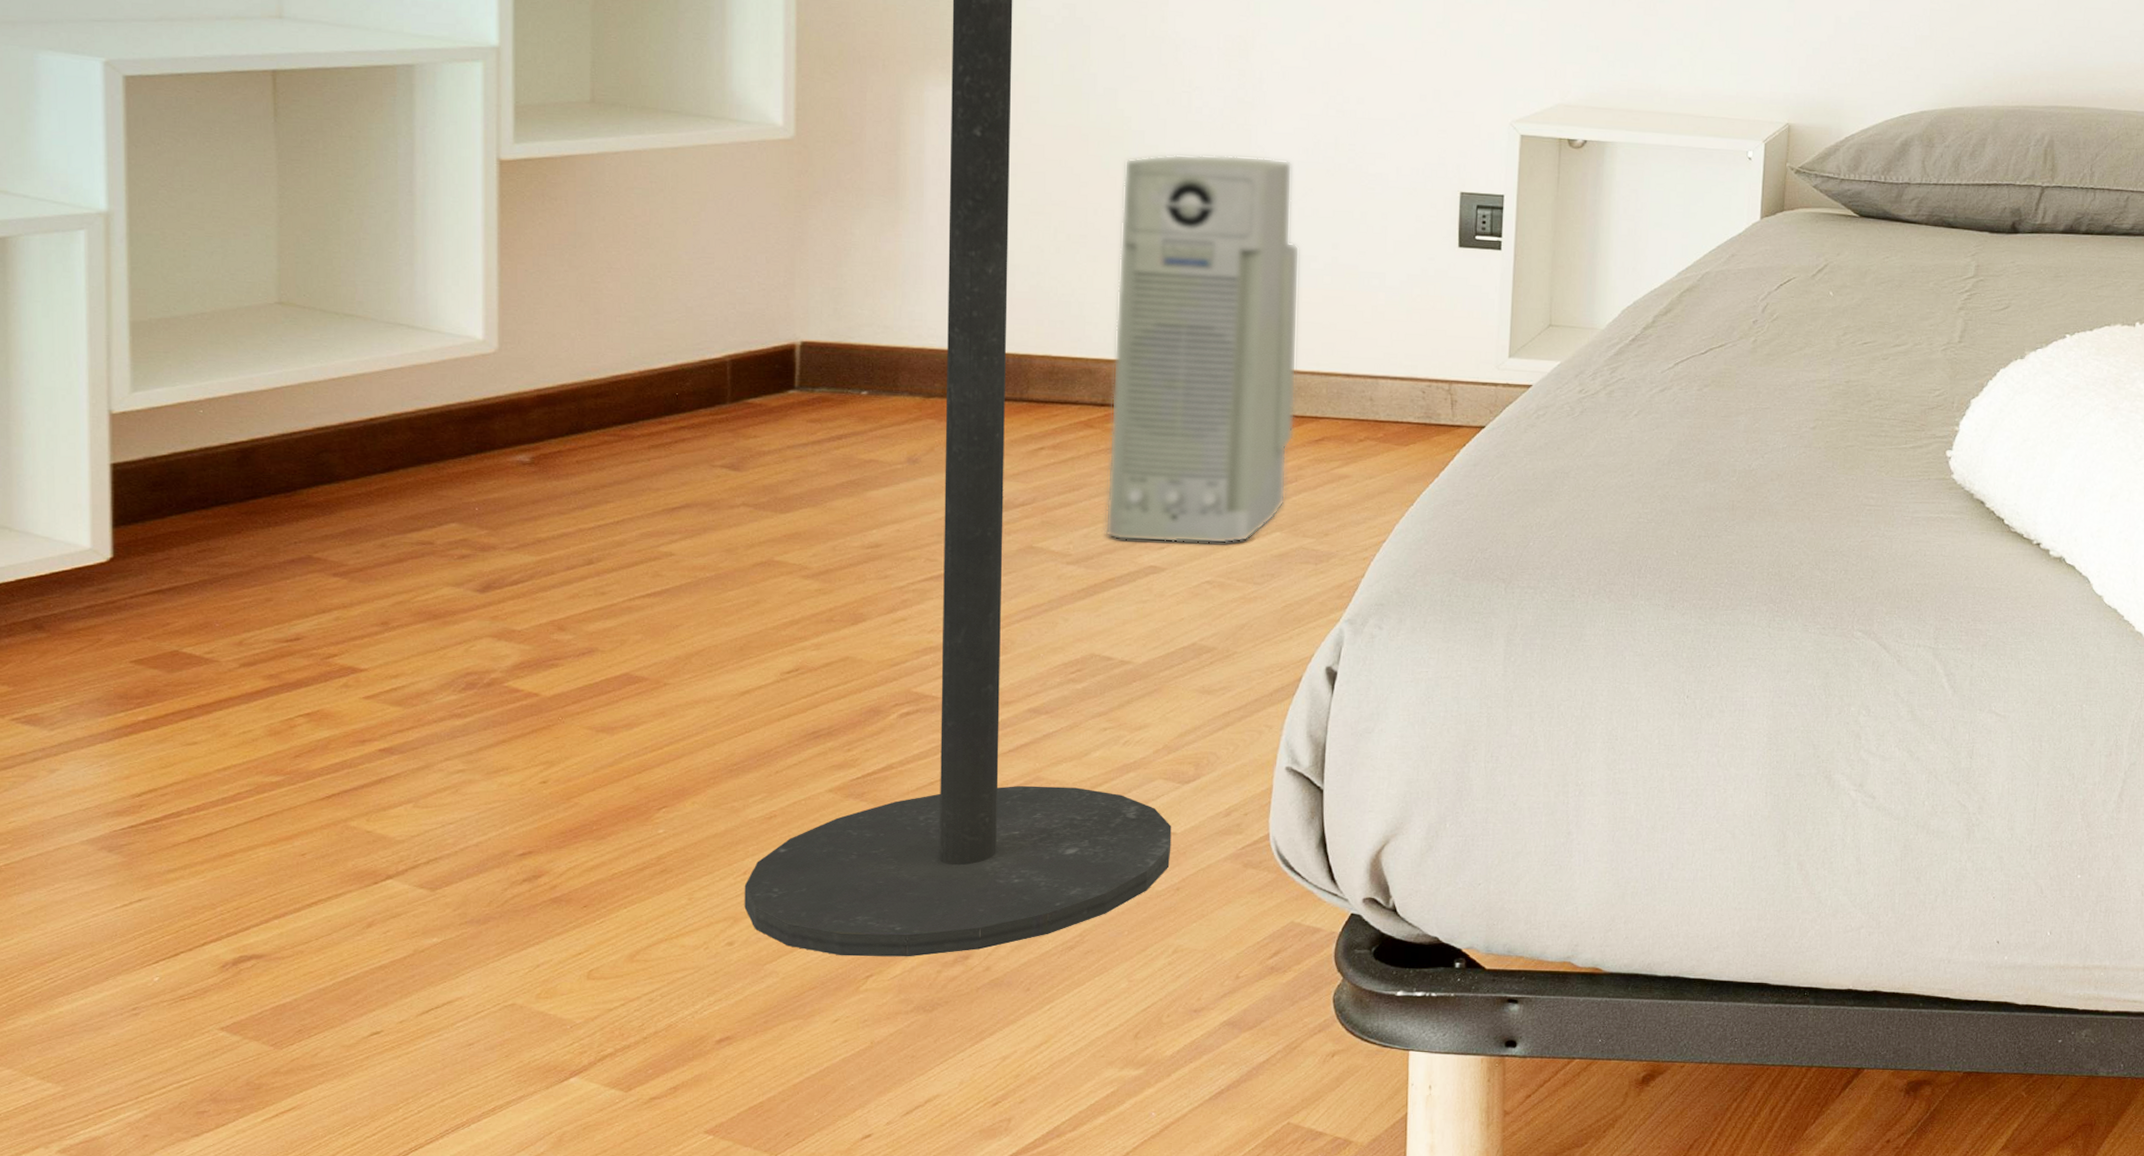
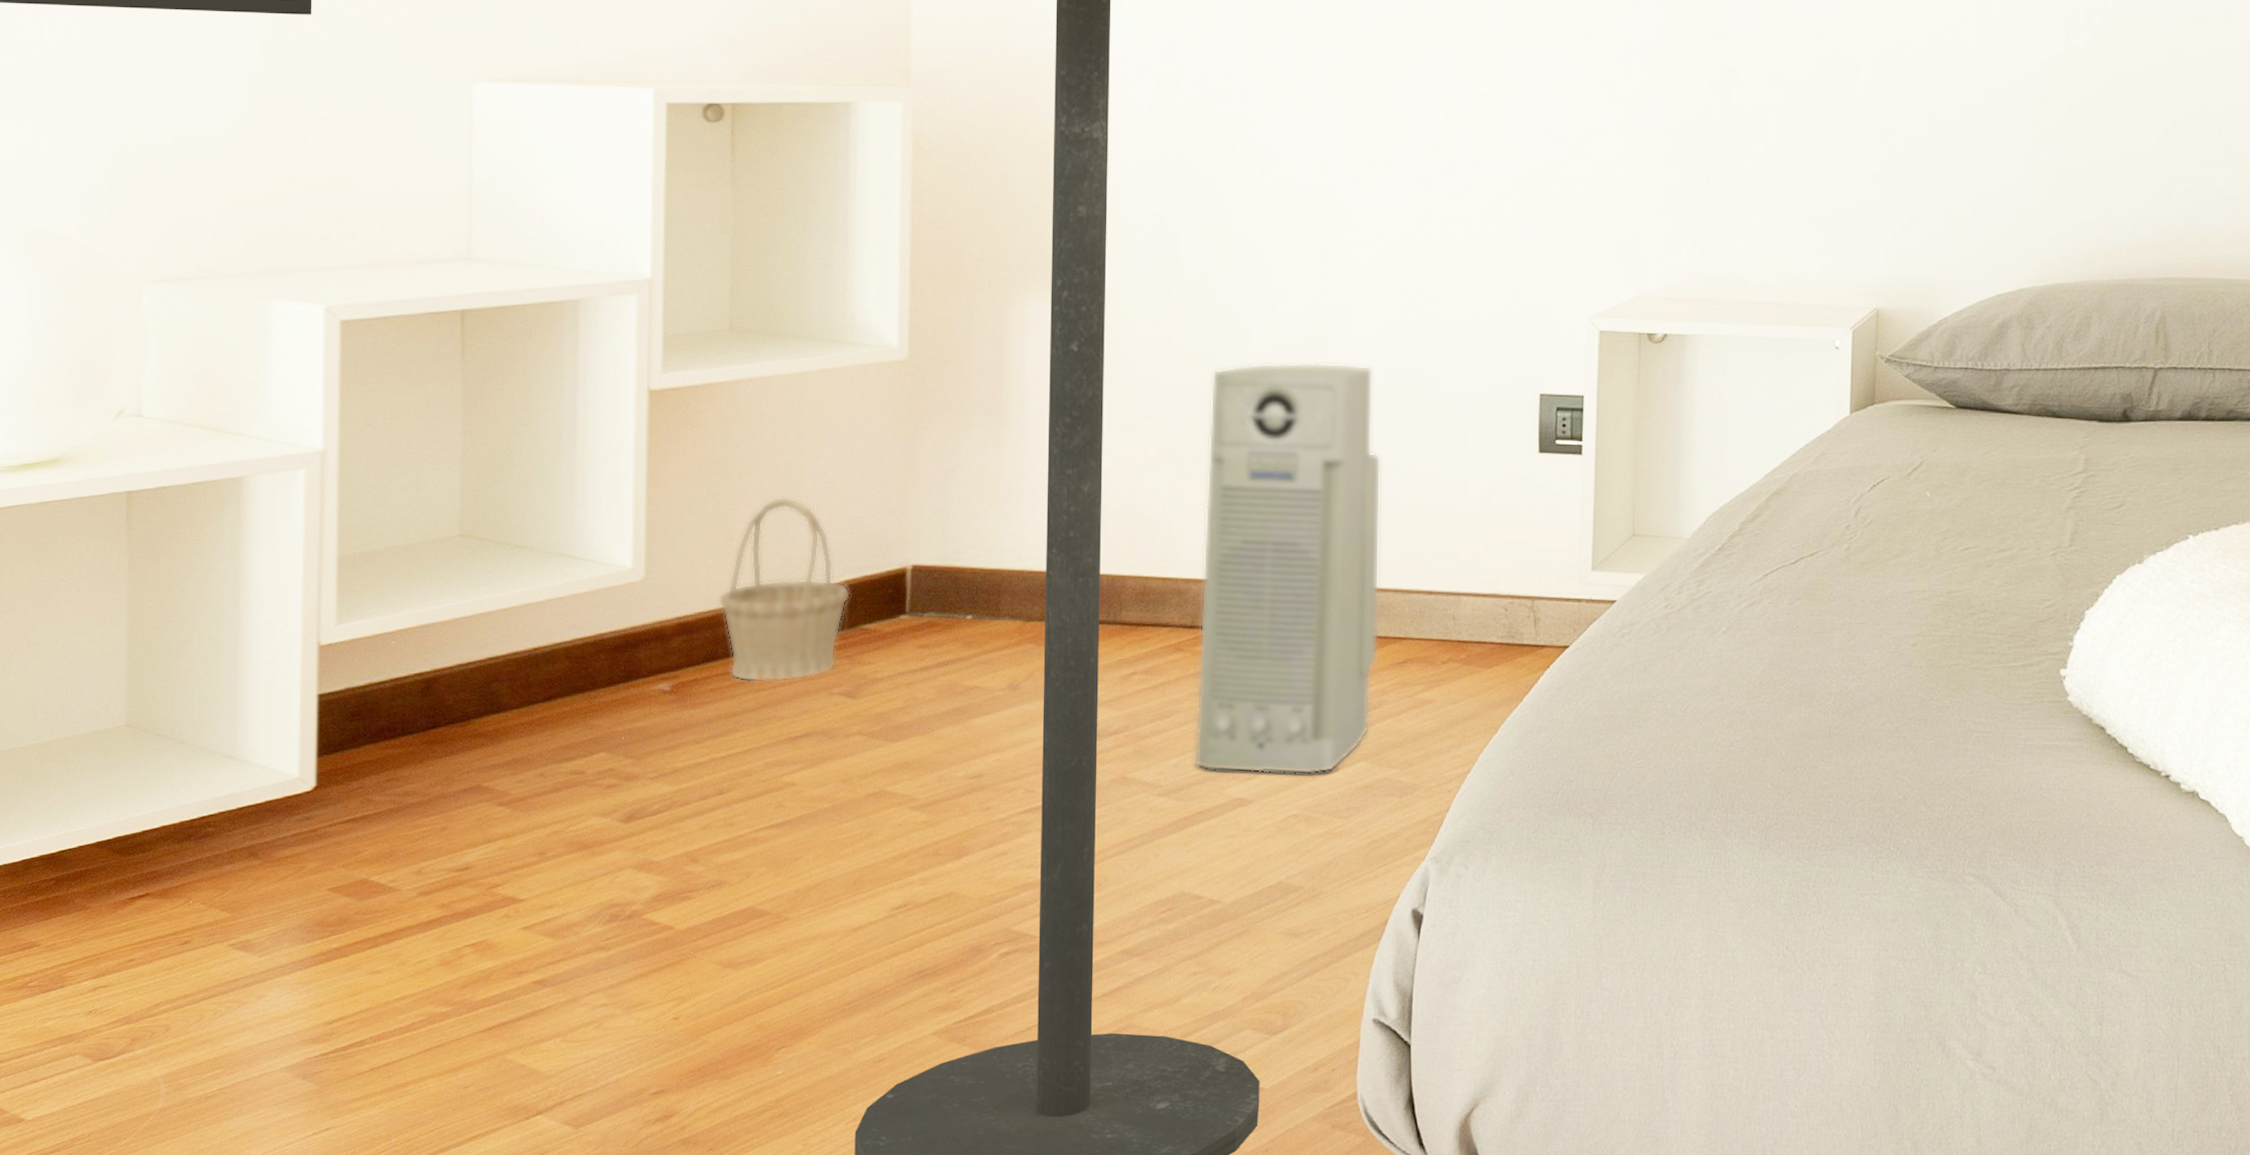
basket: none [583,270,732,455] -> present [718,495,850,682]

